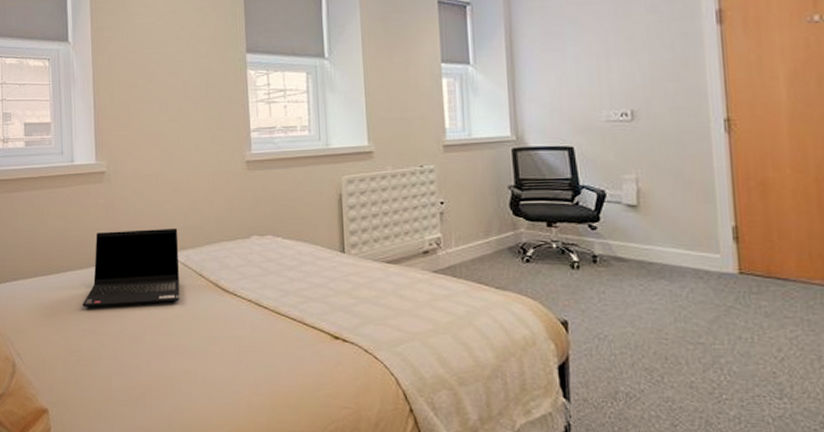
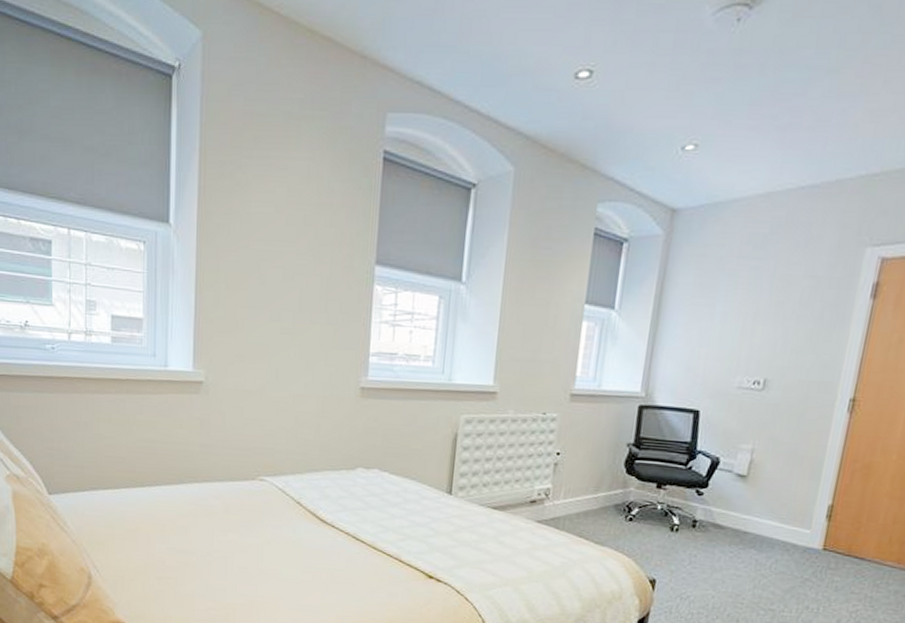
laptop computer: present [82,228,180,308] -> none [167,447,279,529]

